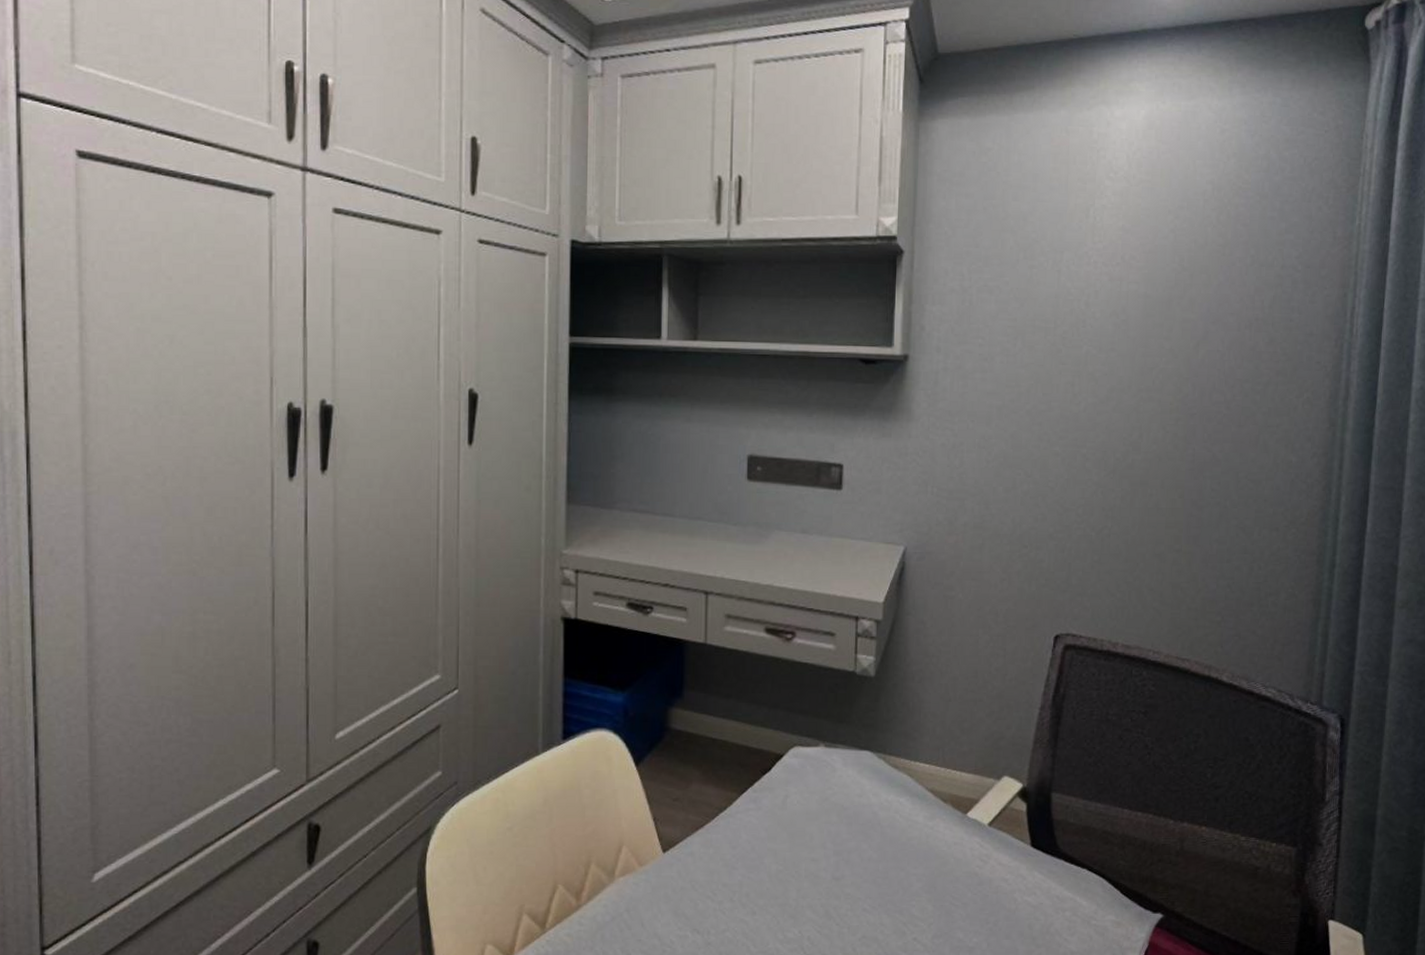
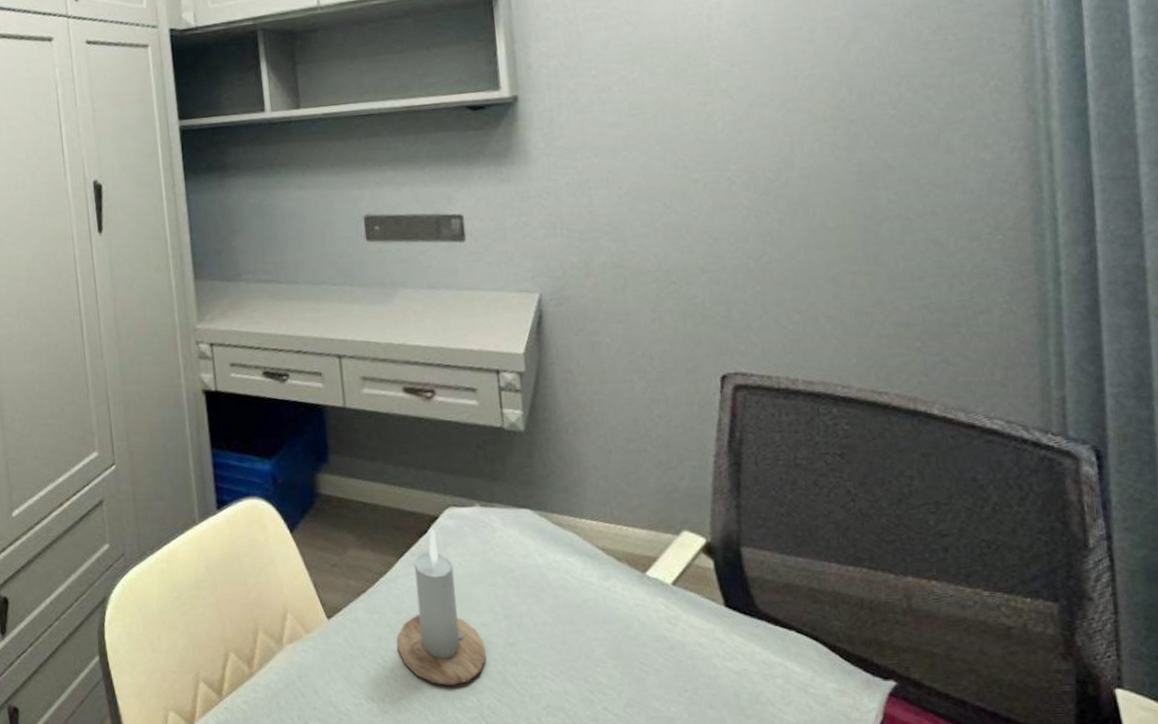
candle: none [728,766,813,918] -> present [397,528,486,685]

